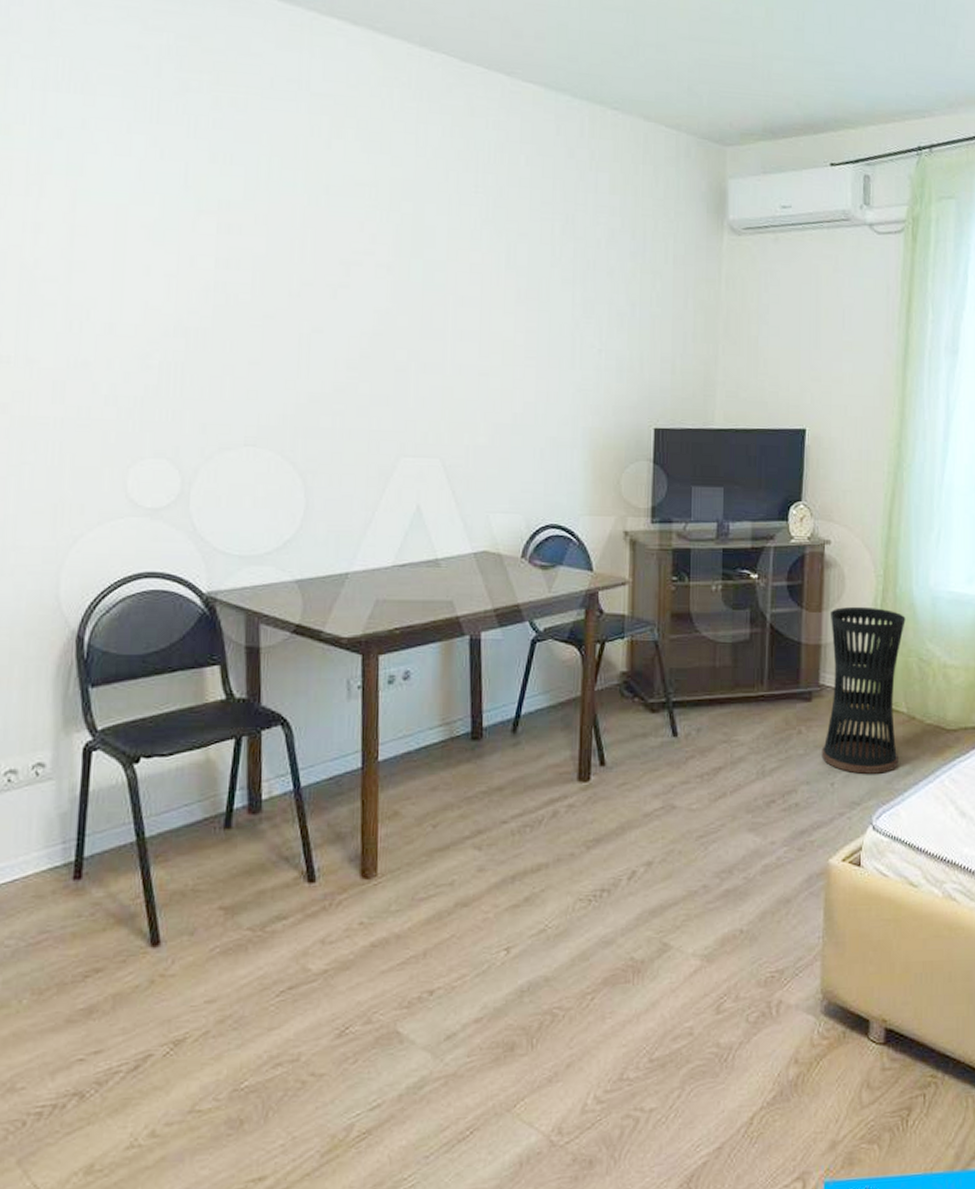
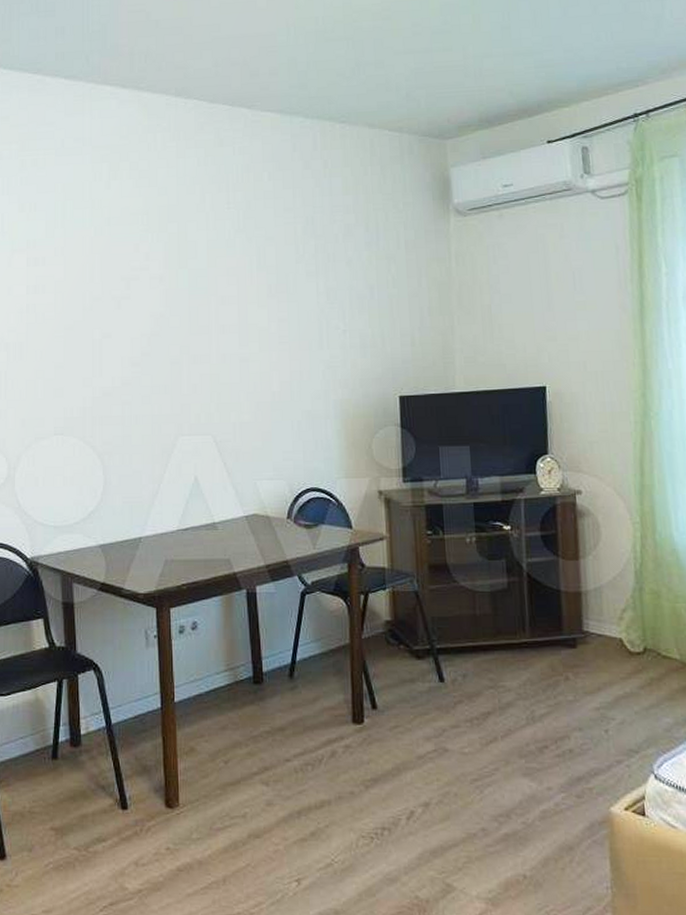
umbrella stand: present [821,606,906,774] -> none [587,553,676,721]

